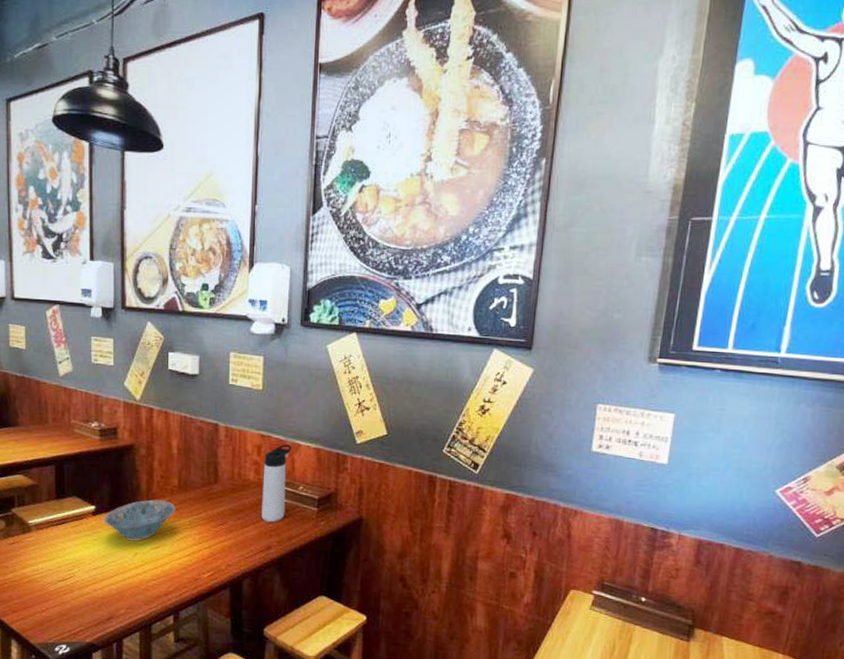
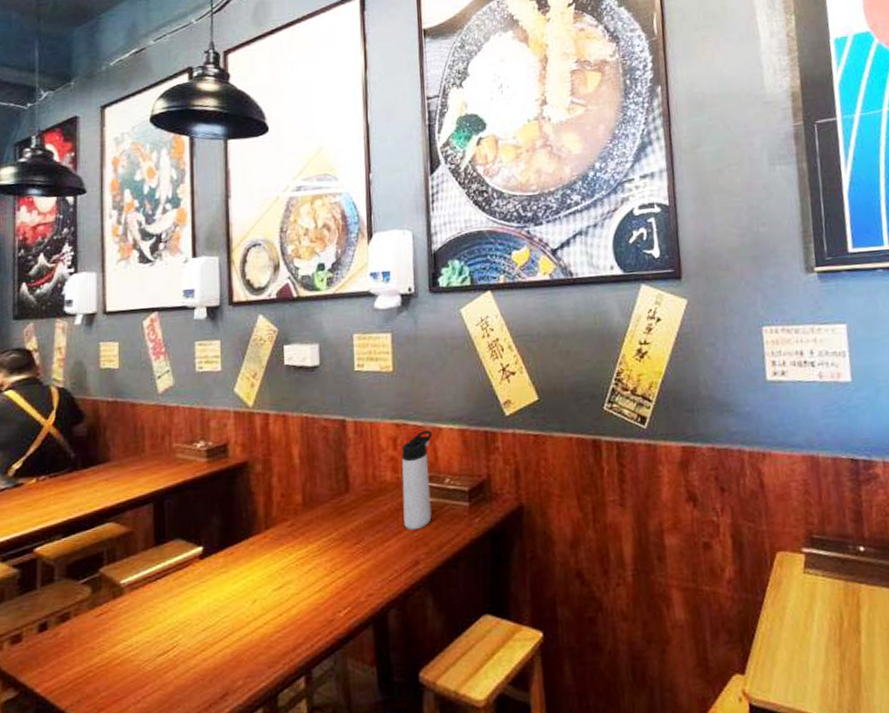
ceramic bowl: present [104,499,176,541] -> none [214,525,301,585]

